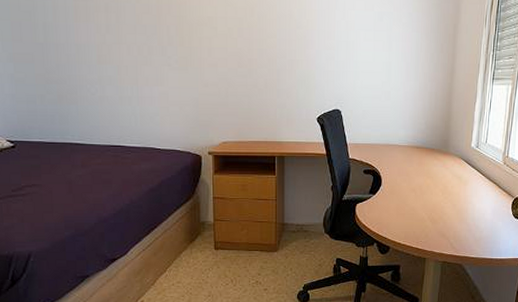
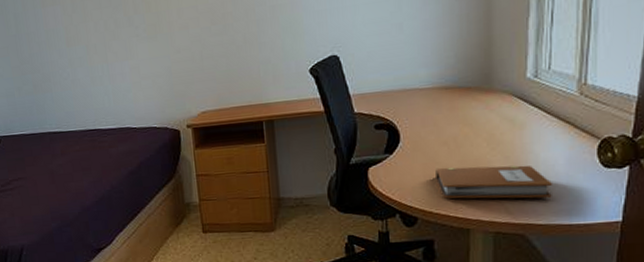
notebook: none [405,209,483,238] -> present [435,165,553,199]

